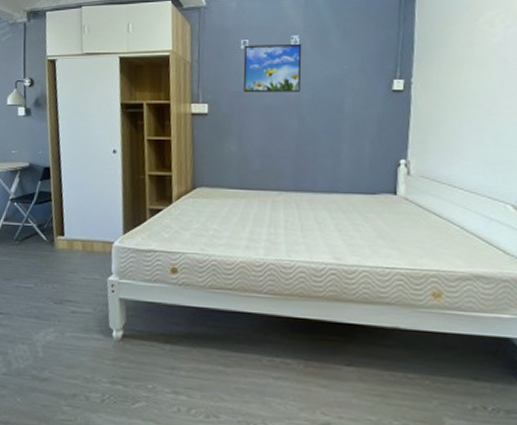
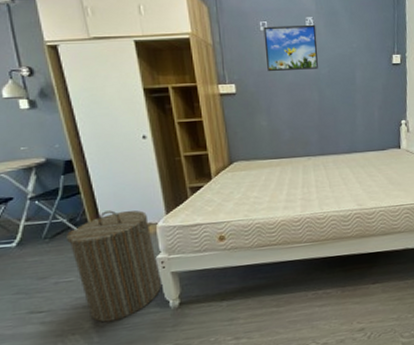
laundry hamper: none [32,221,109,339] -> present [65,210,161,323]

